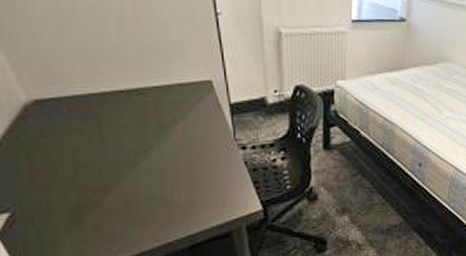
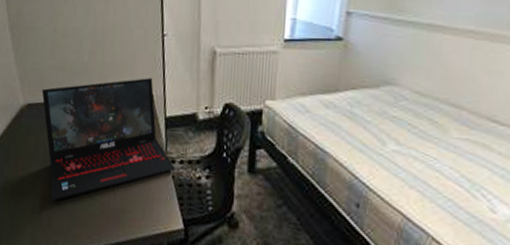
laptop: none [54,61,247,208] -> present [42,77,176,202]

